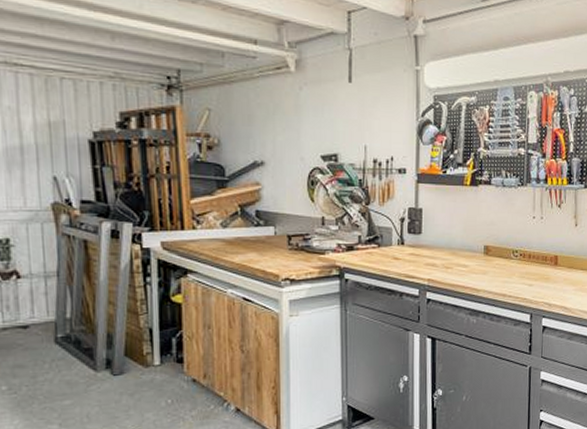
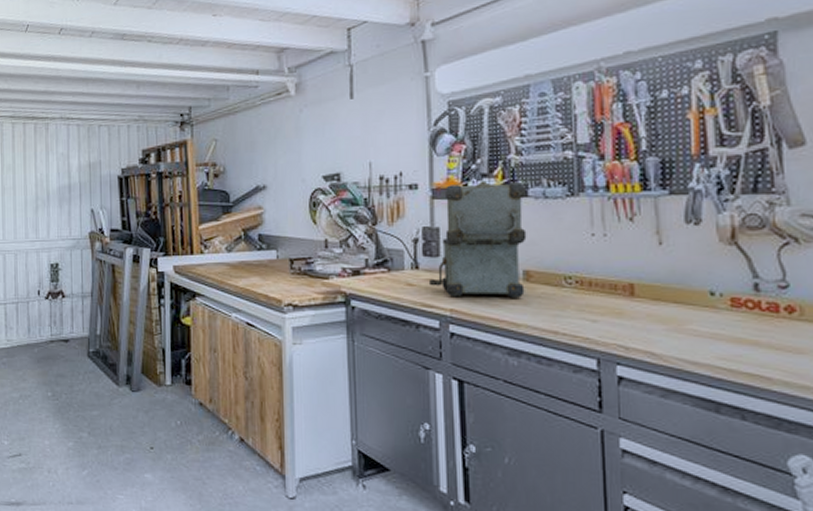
toolbox: none [411,169,491,269] -> present [428,181,527,298]

